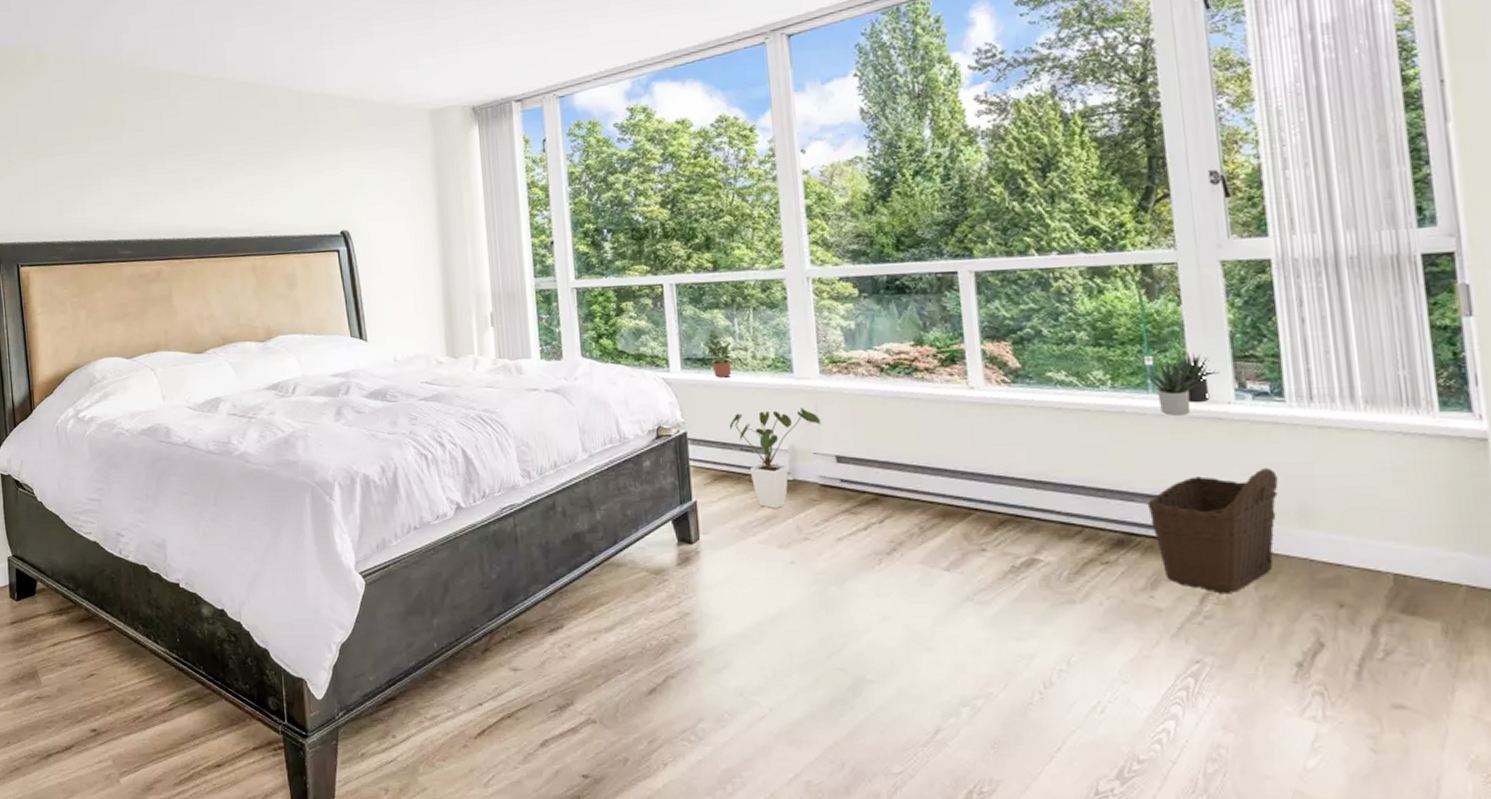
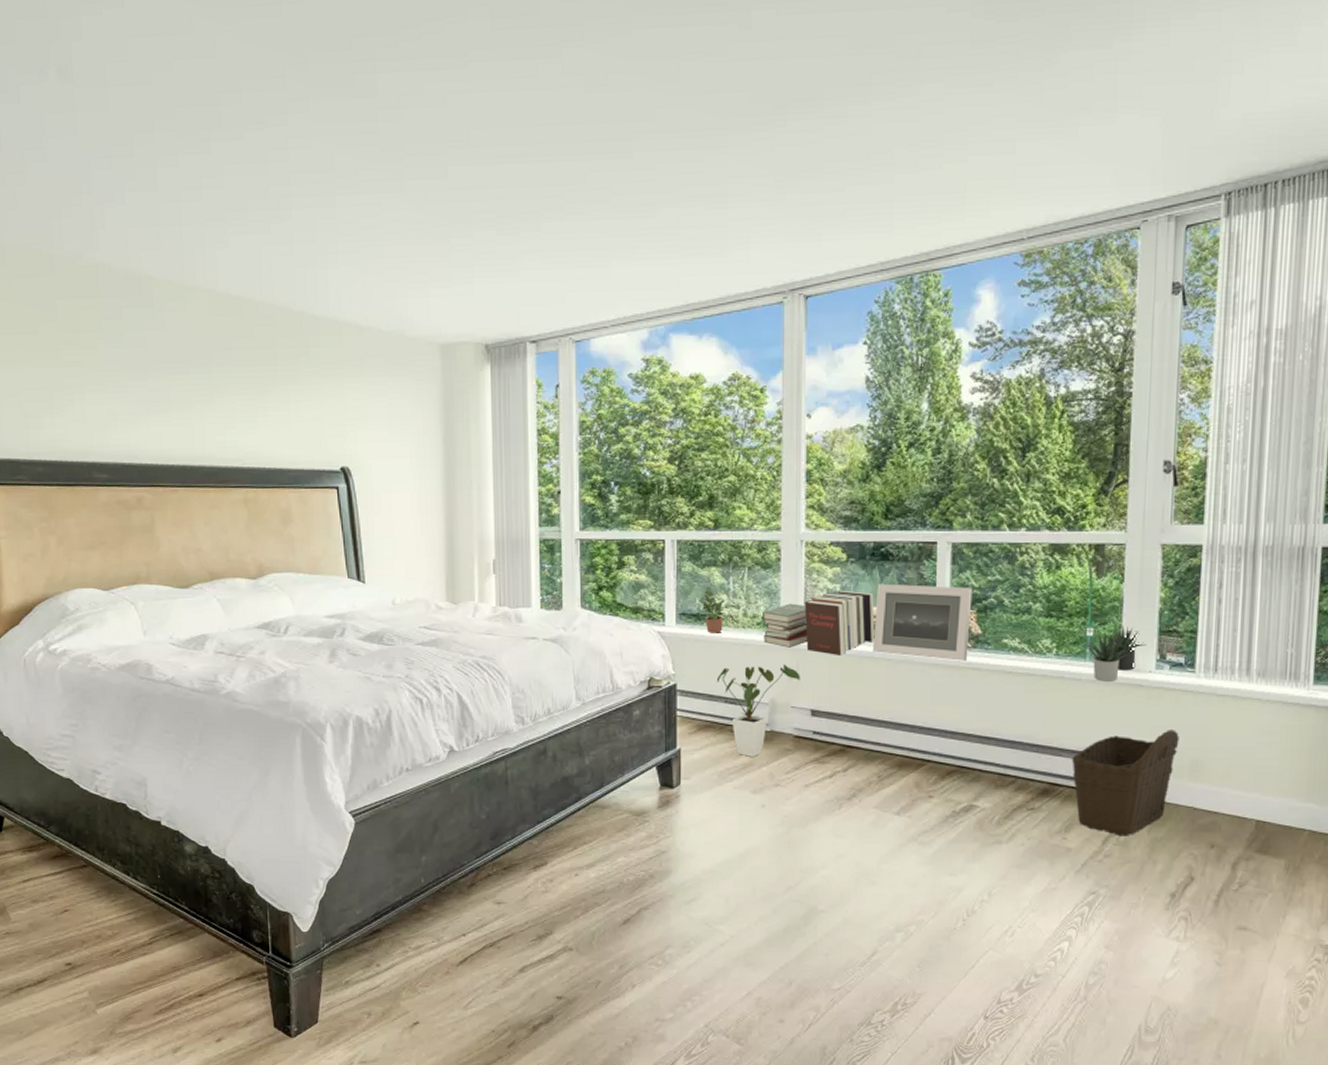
books: none [773,343,825,390] -> present [763,603,808,648]
books: none [817,326,900,398] -> present [804,590,875,657]
picture frame: none [895,317,1008,398] -> present [872,583,973,661]

